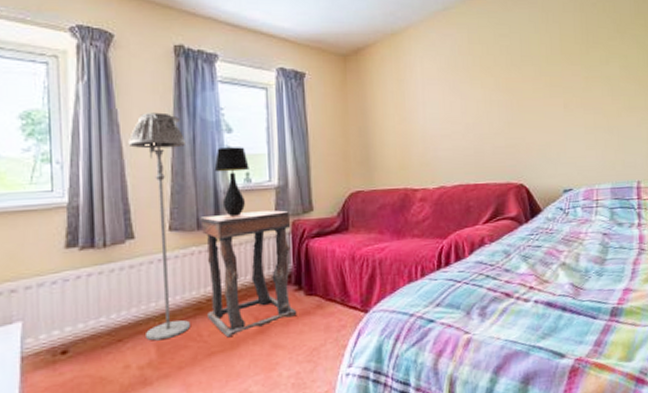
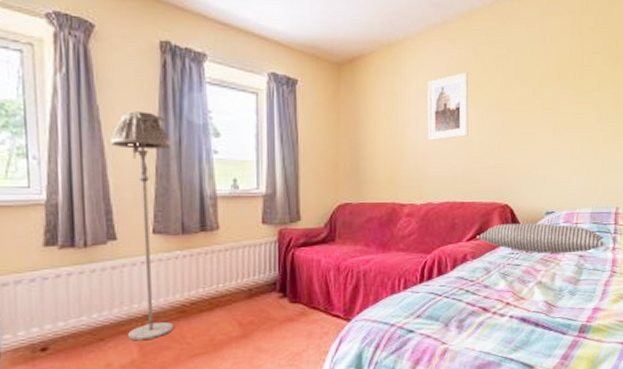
side table: present [200,209,297,338] -> none [185,217,281,341]
table lamp: present [214,147,249,216] -> none [200,152,237,222]
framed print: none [433,54,477,125] -> present [427,72,469,141]
pillow: none [493,201,632,233] -> present [477,223,607,253]

